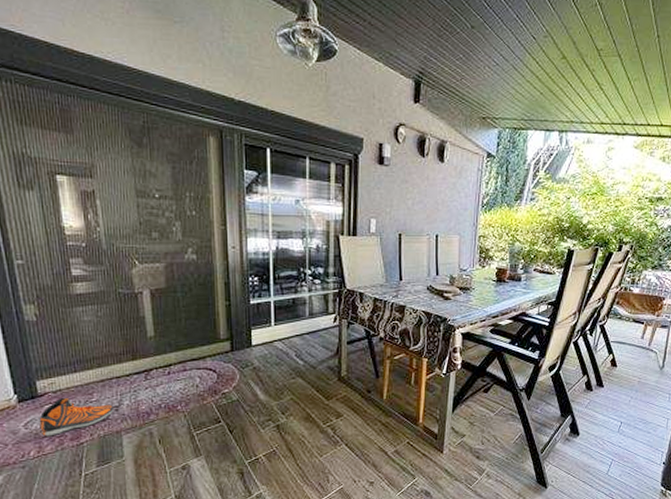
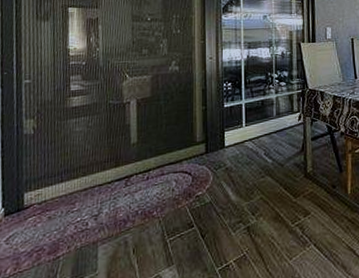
sneaker: present [39,397,113,437] -> none [20,208,93,252]

